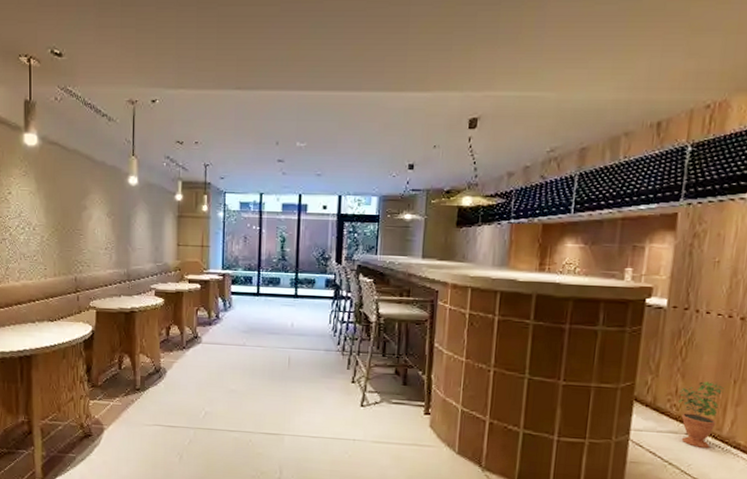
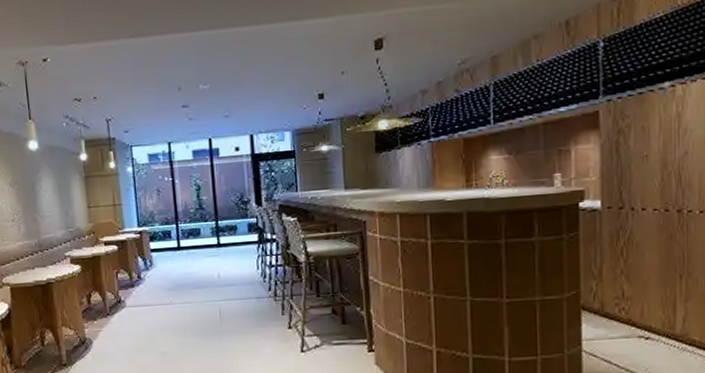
potted plant: present [679,381,724,449] -> none [625,279,671,350]

